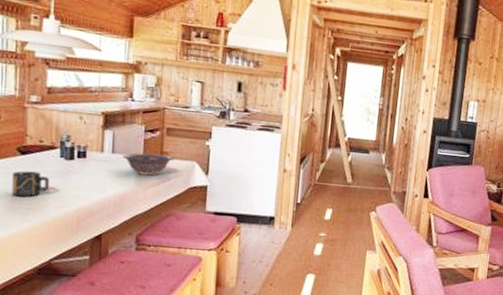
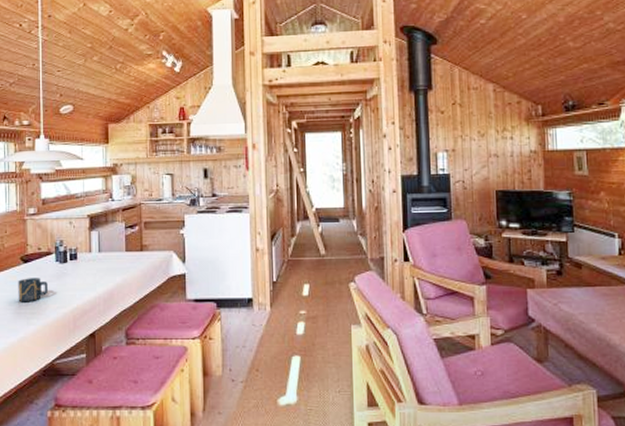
decorative bowl: present [122,153,174,176] -> none [107,247,153,270]

